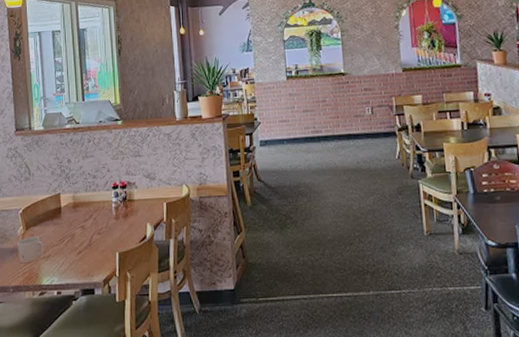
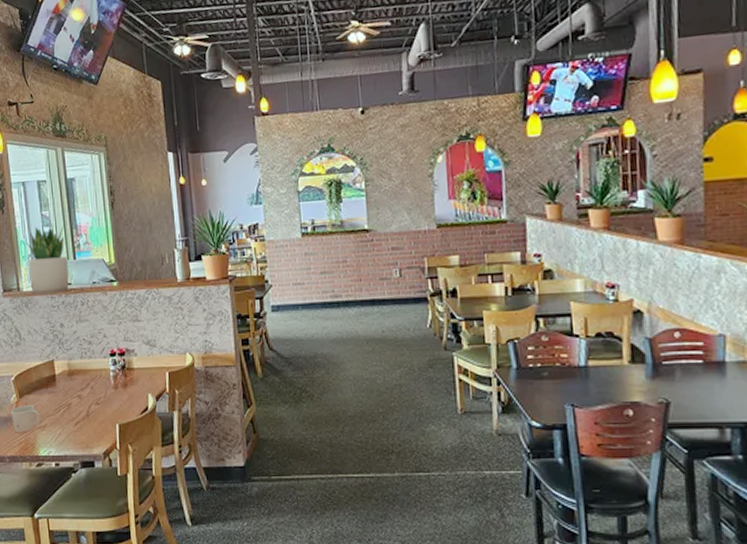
planter: none [39,68,77,134] -> present [26,223,69,295]

